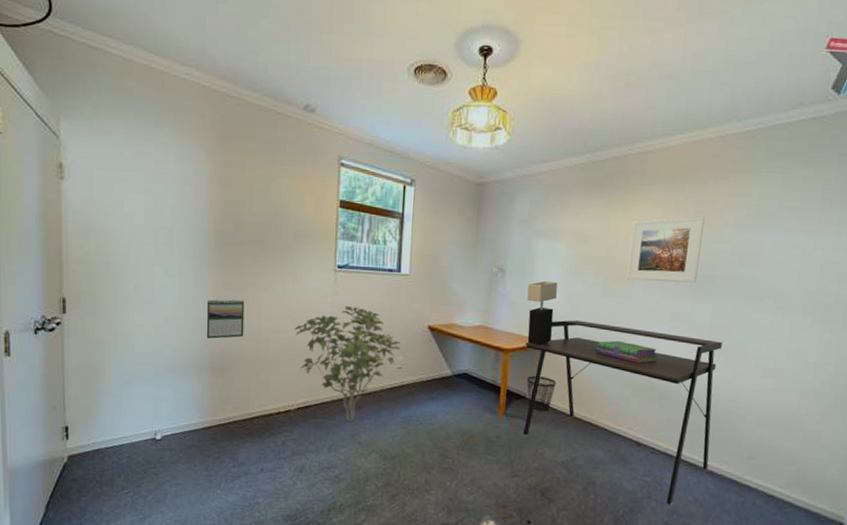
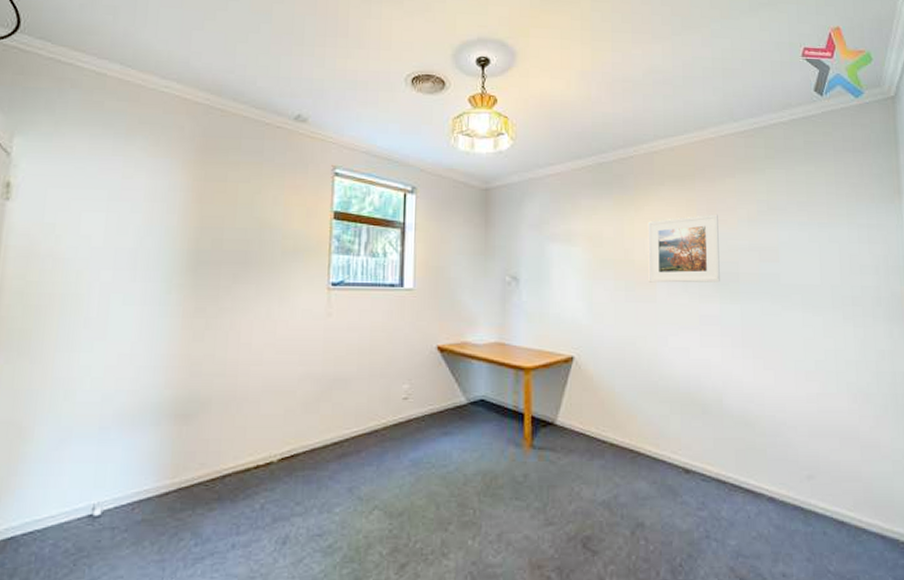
calendar: present [206,299,245,339] -> none [170,329,220,378]
shrub: present [294,305,401,422] -> none [279,328,406,471]
desk: present [523,320,722,504] -> none [548,330,767,544]
table lamp: present [527,281,558,346] -> none [544,289,577,362]
wastebasket: present [527,376,557,412] -> none [553,397,587,439]
stack of books: present [596,340,658,364] -> none [626,350,693,375]

